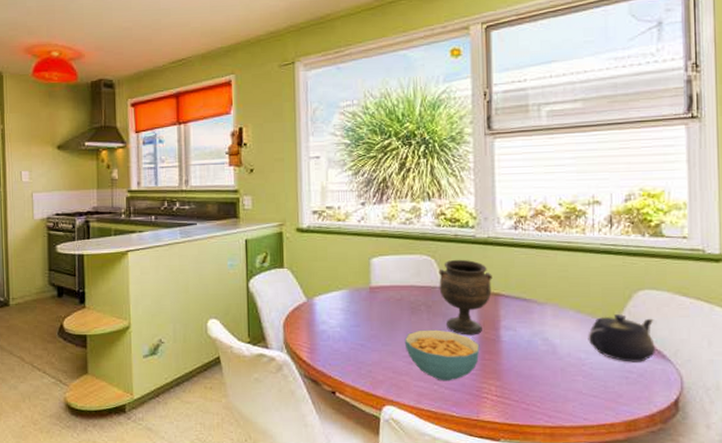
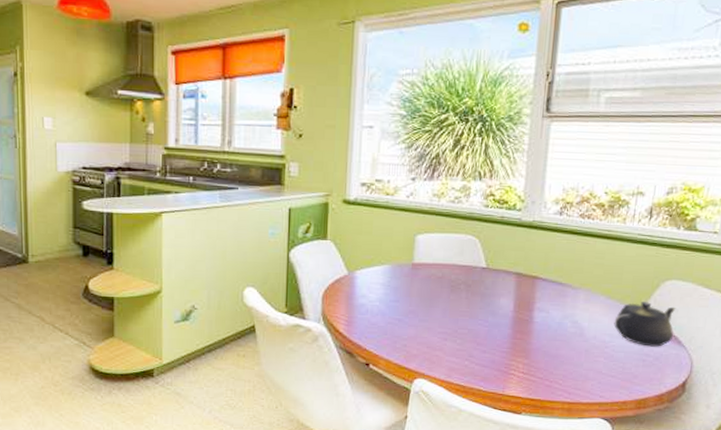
cereal bowl: present [404,329,480,381] -> none [441,307,513,358]
goblet: present [438,259,493,335] -> none [480,241,533,315]

